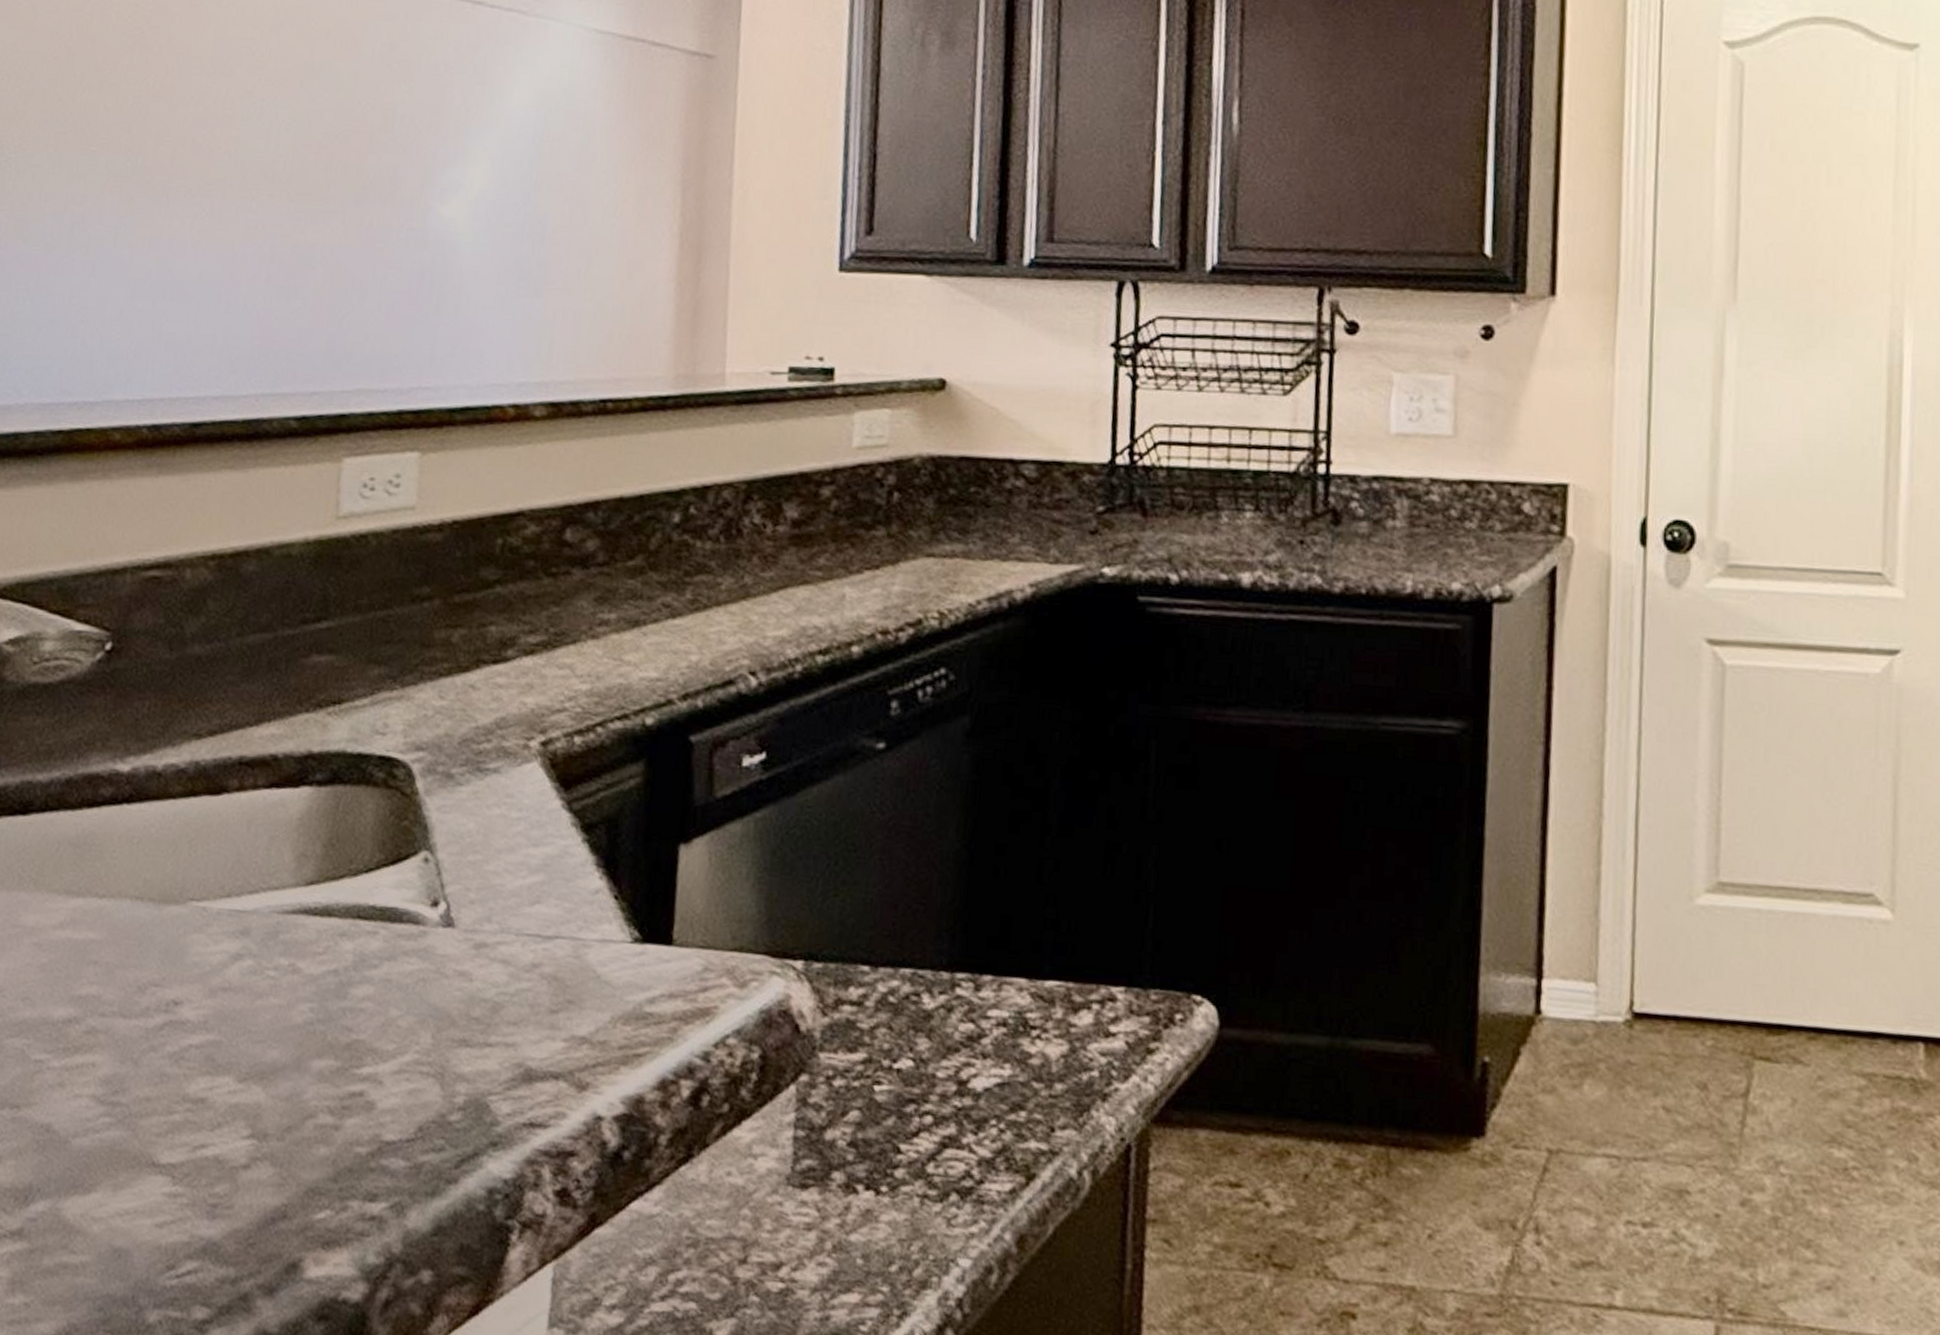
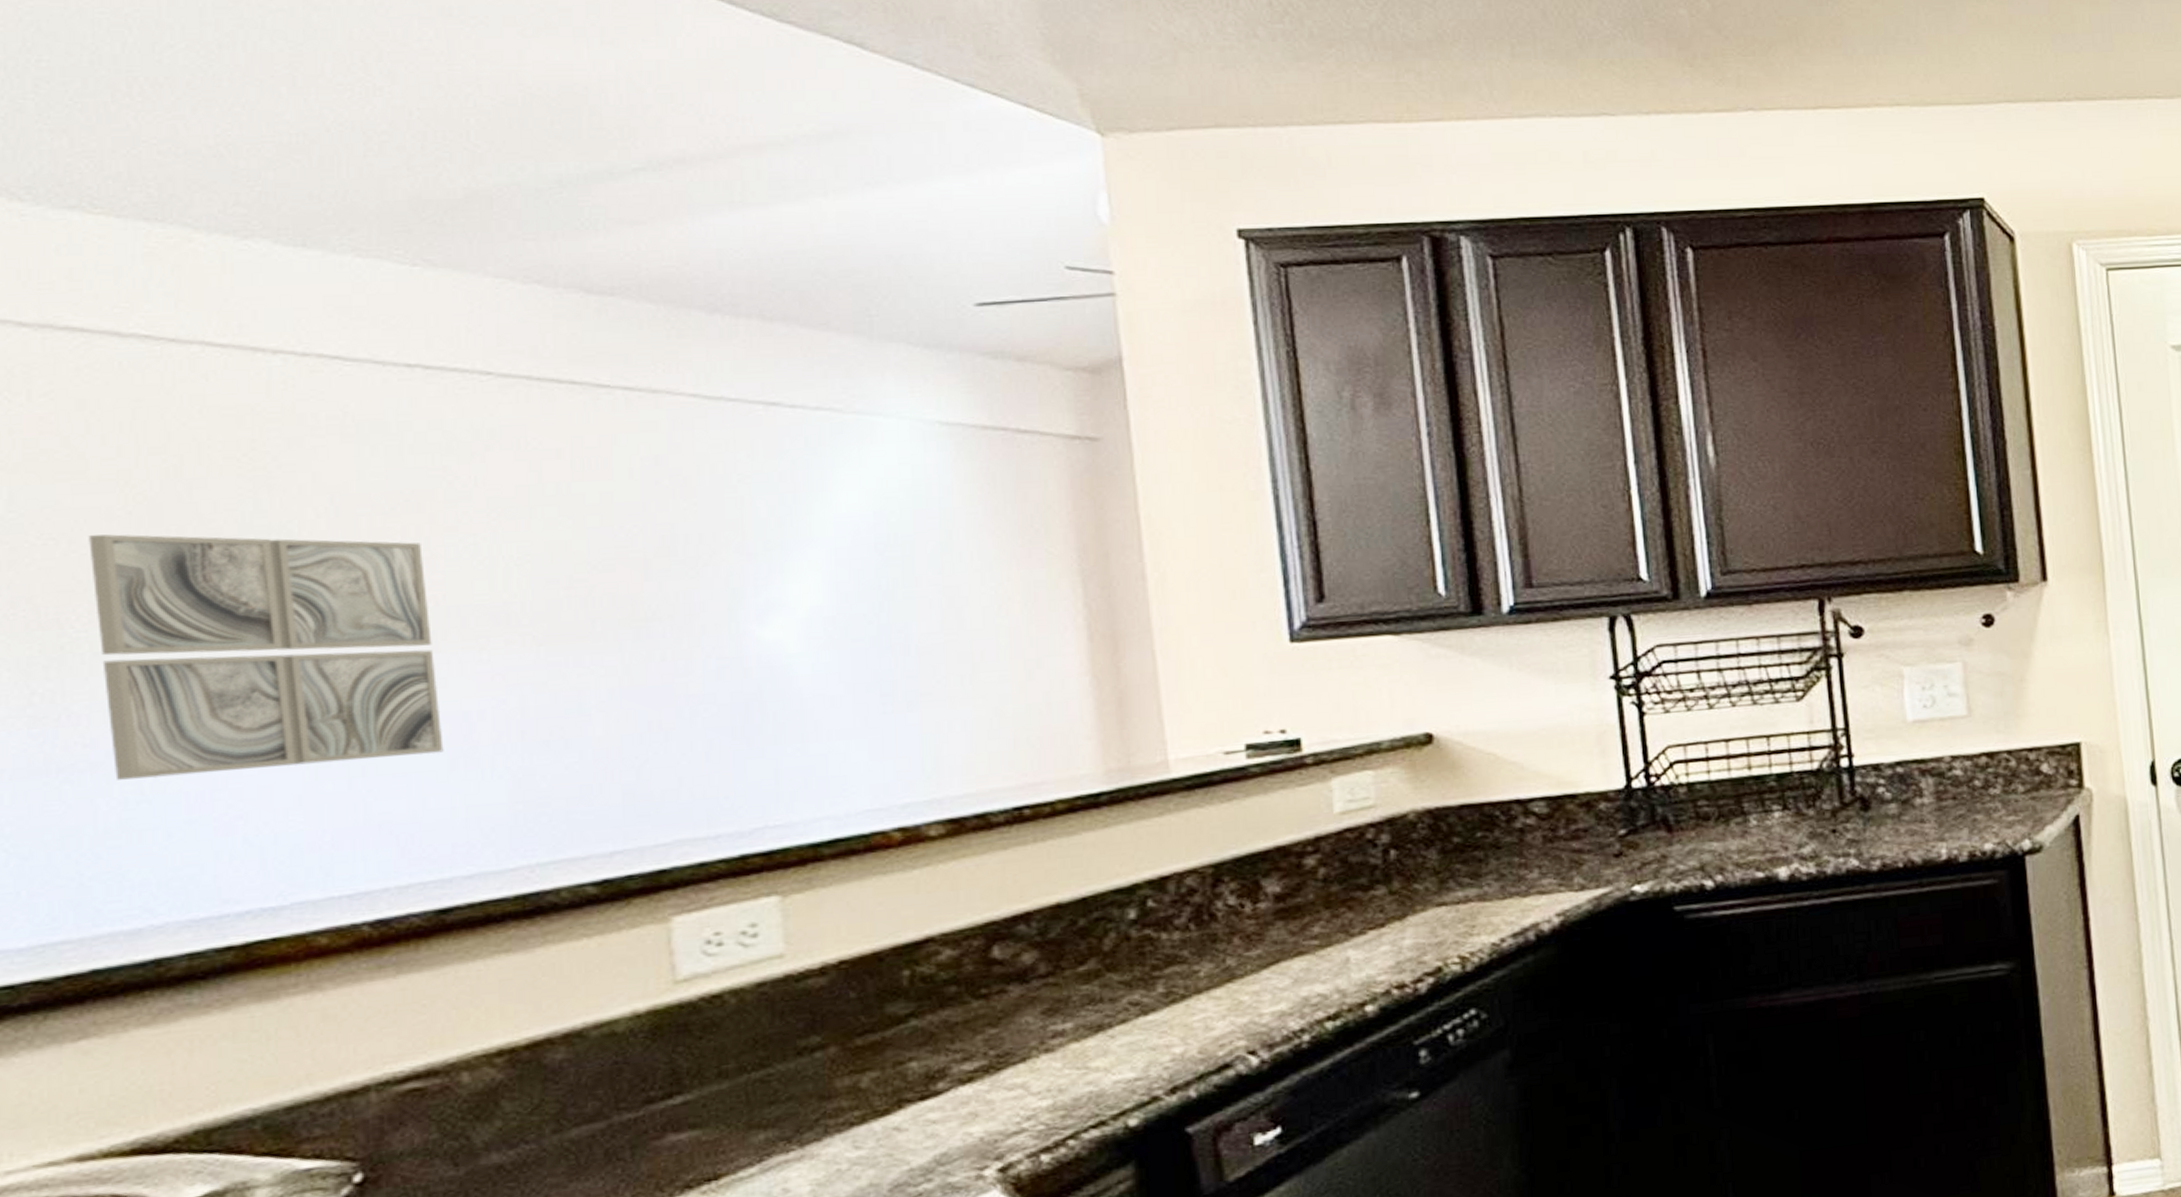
wall art: none [14,74,228,286] -> present [88,534,444,780]

